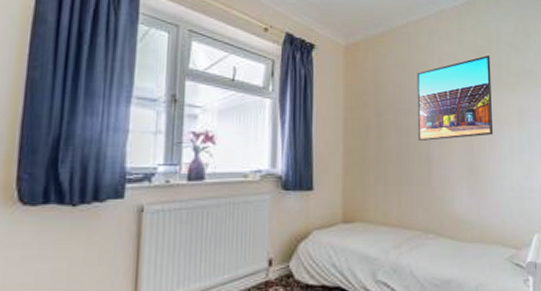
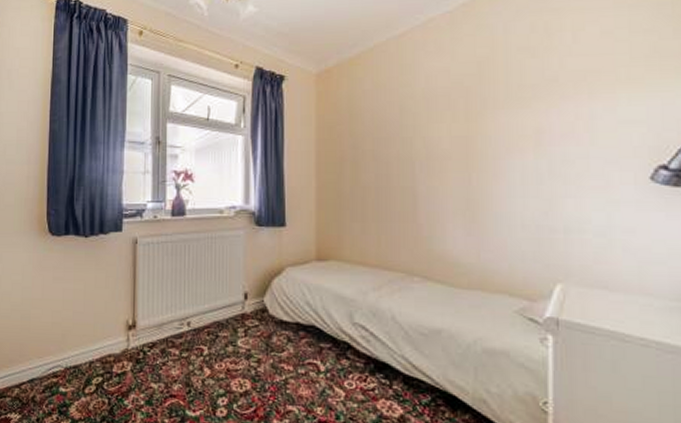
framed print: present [417,55,494,142] -> none [399,66,499,174]

